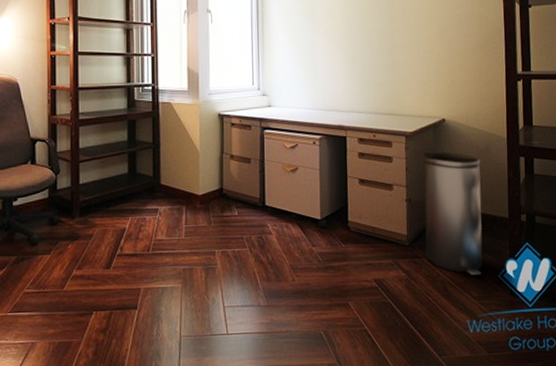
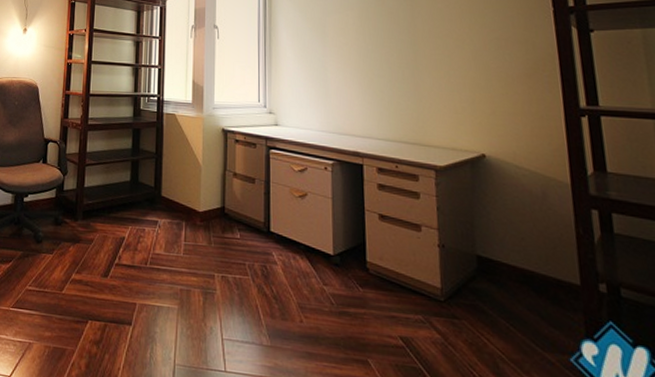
pedal bin: present [423,152,483,276] -> none [458,191,547,355]

